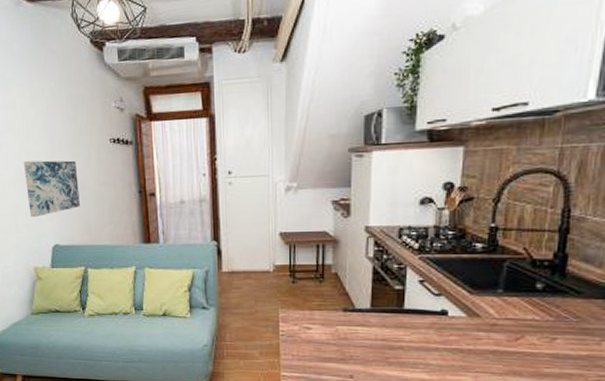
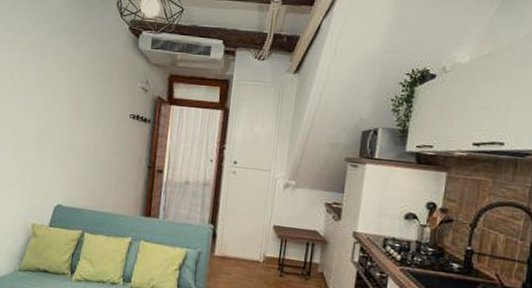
wall art: present [23,160,80,217] -> none [40,122,94,176]

